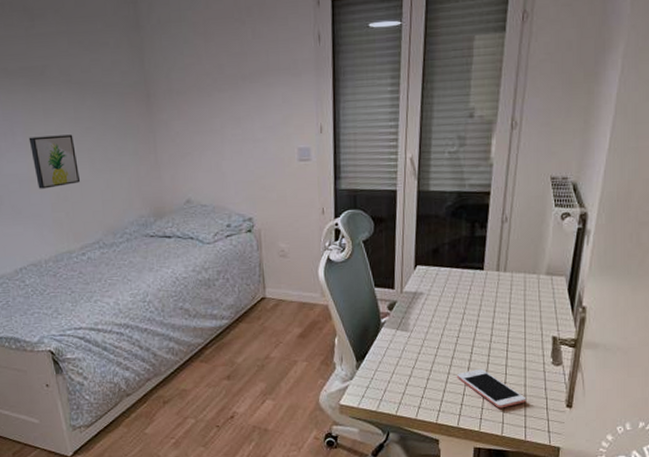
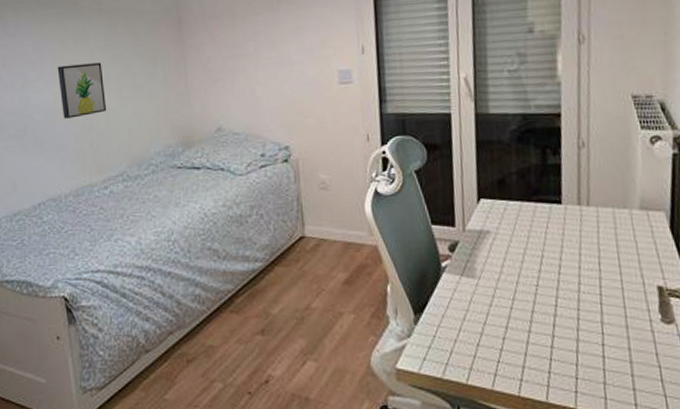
cell phone: present [456,369,527,409] -> none [539,327,634,379]

